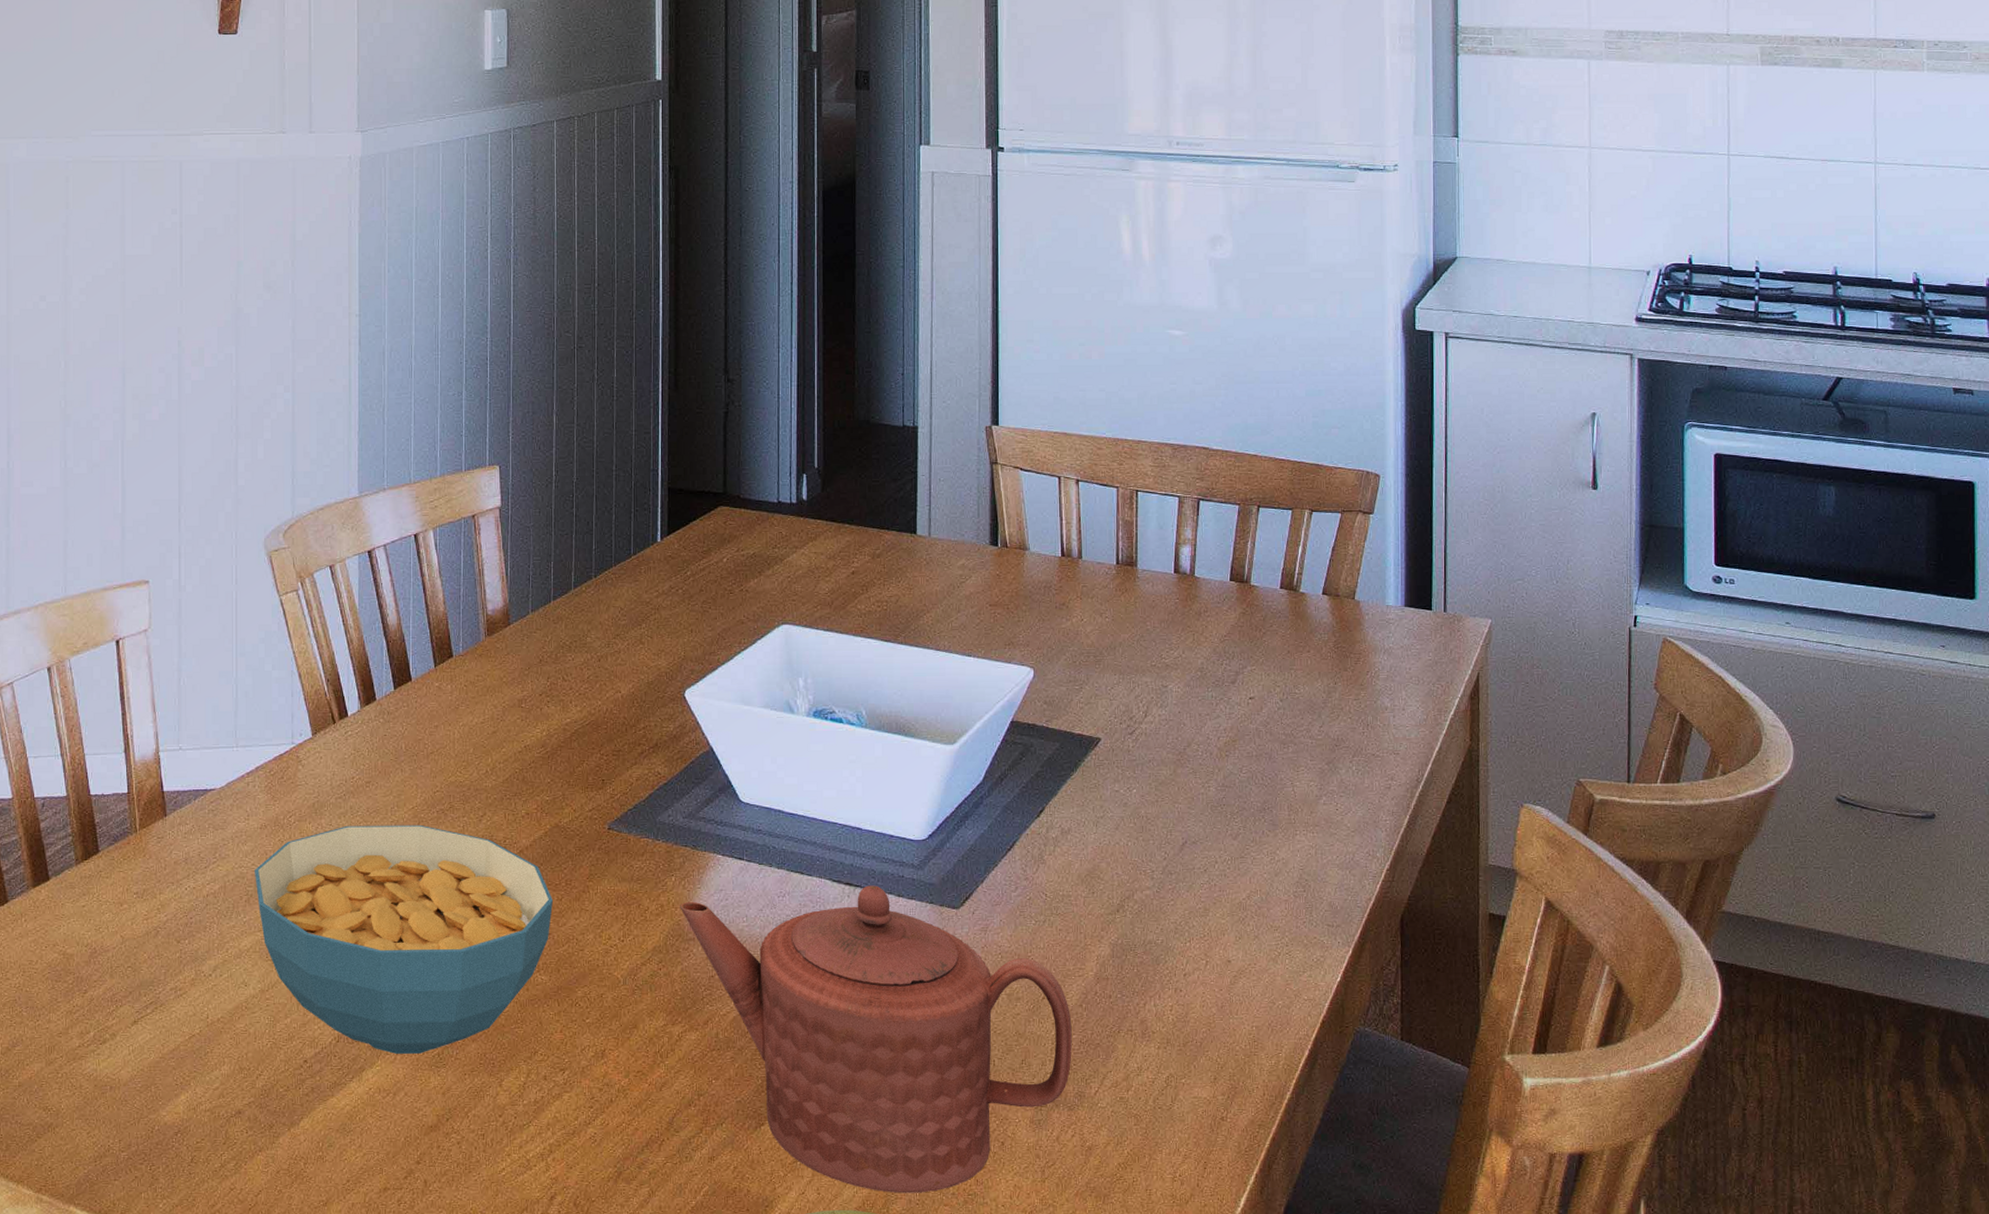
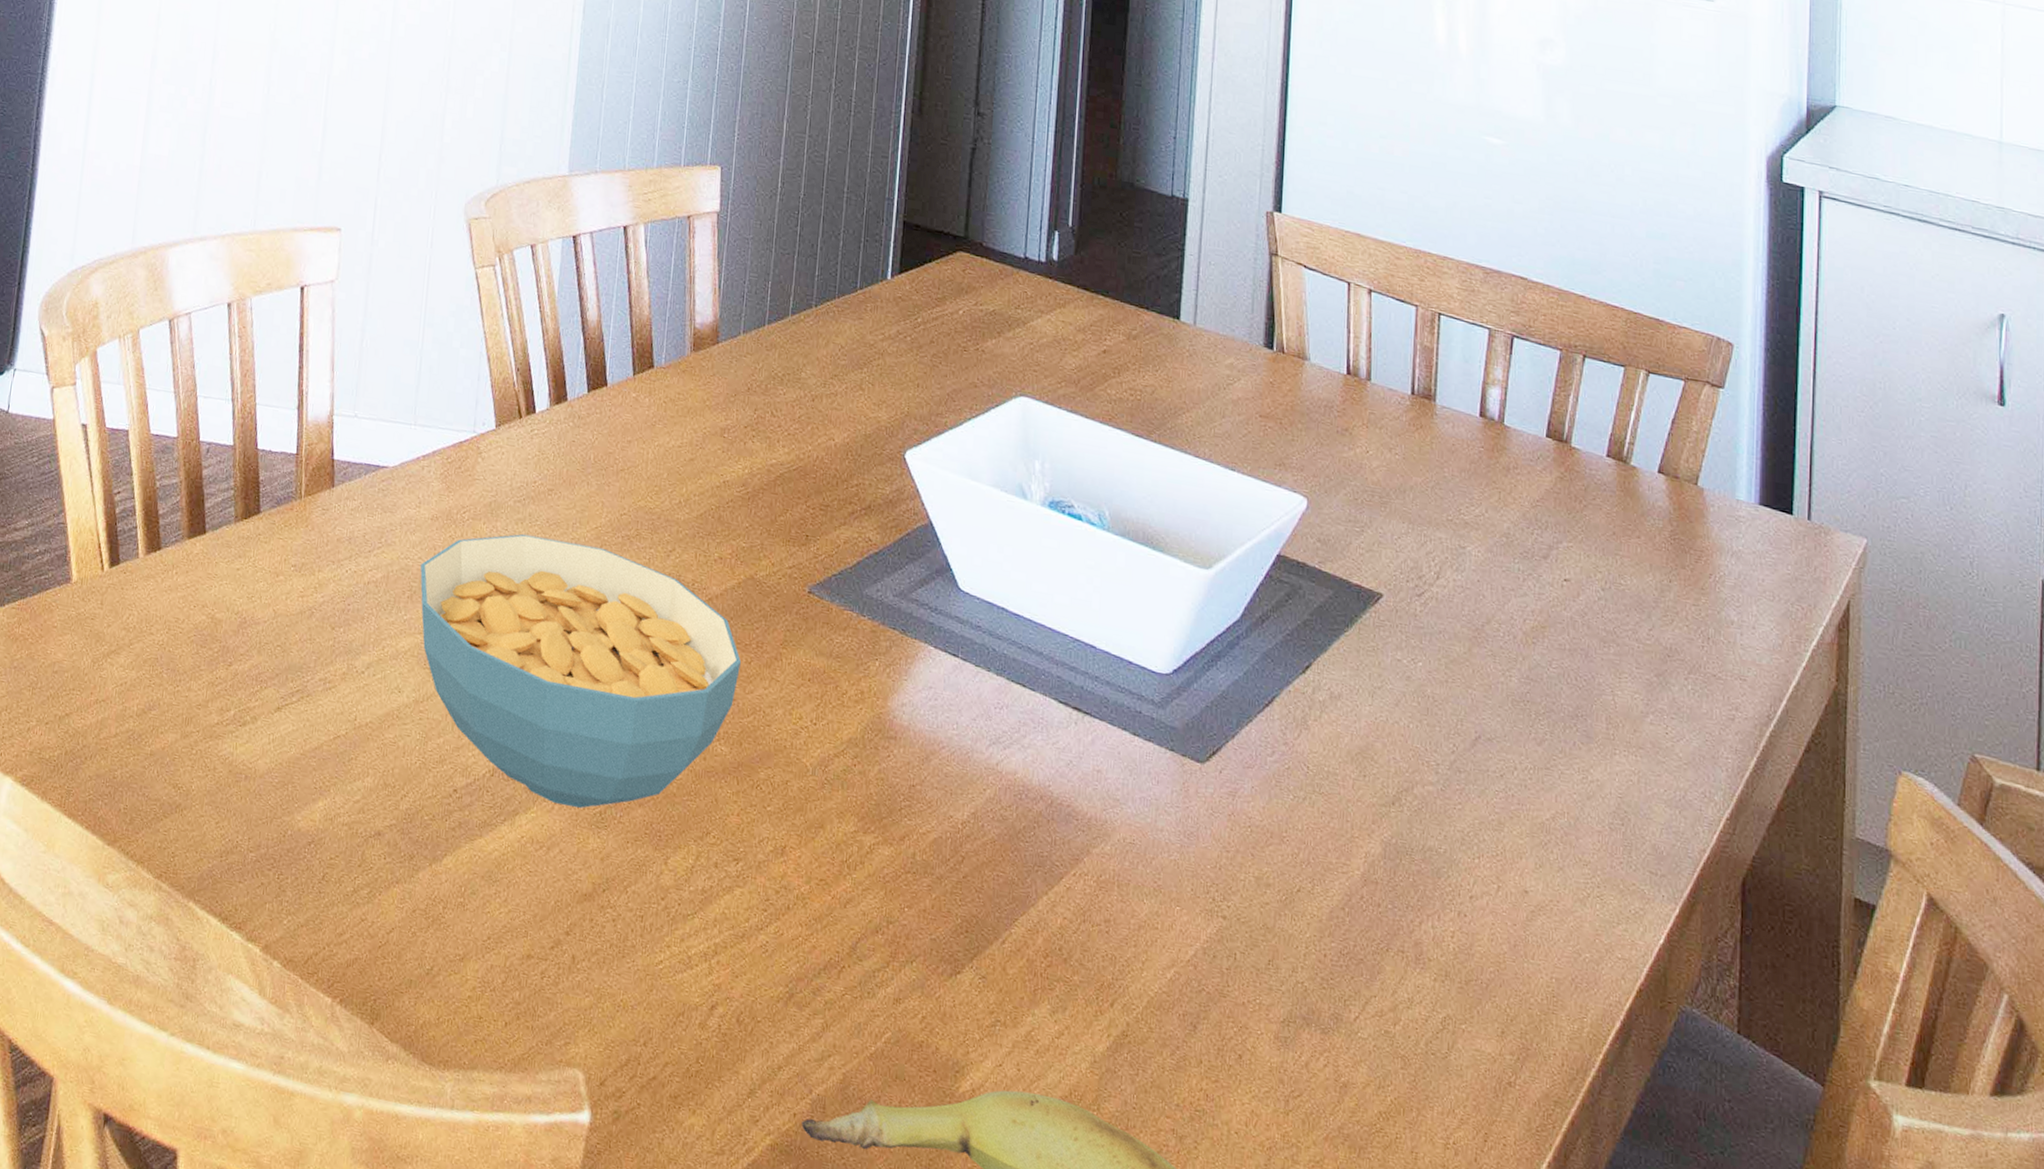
teapot: present [680,885,1072,1193] -> none [882,693,1331,1098]

